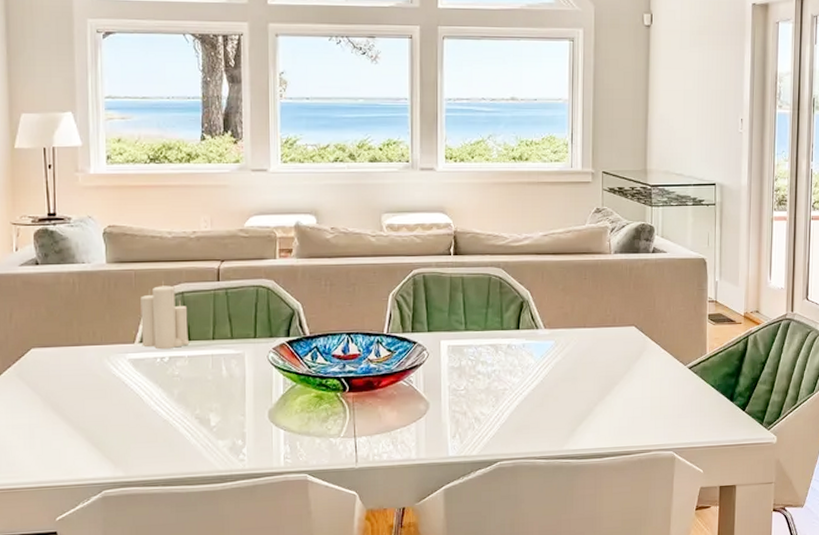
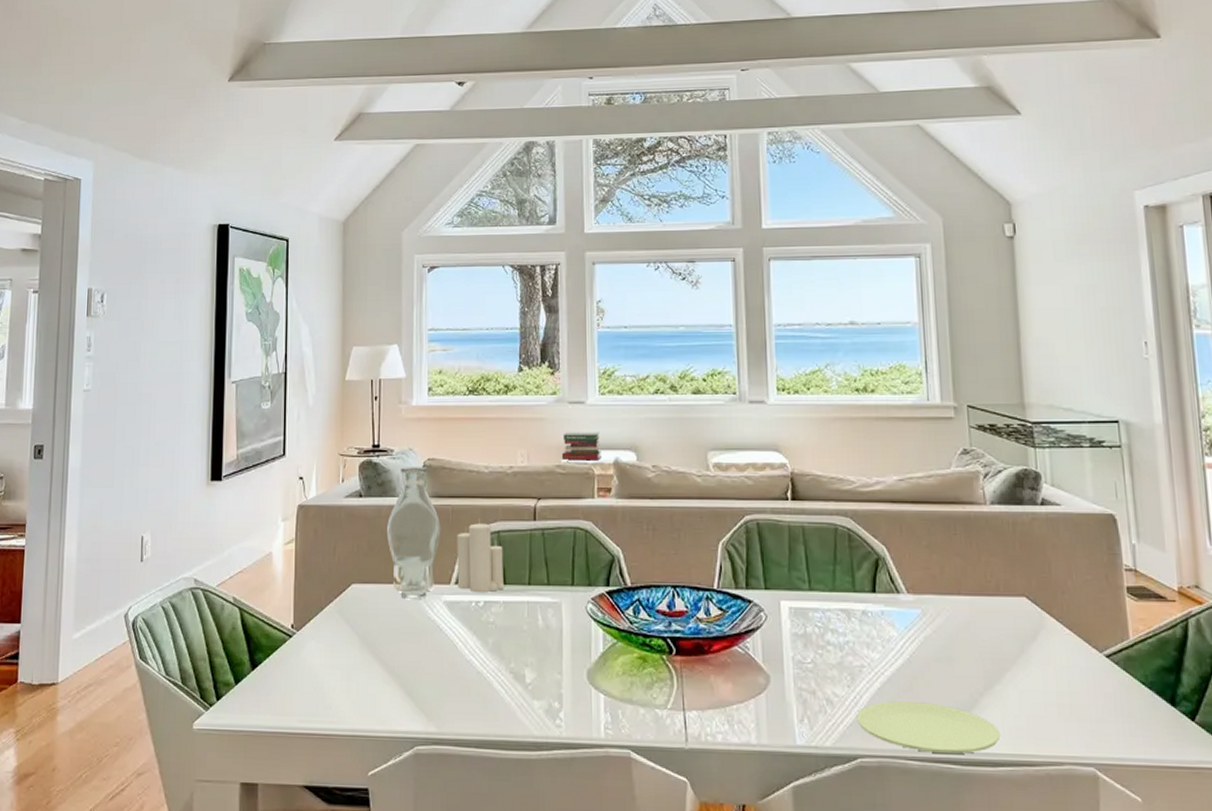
vase: none [66,234,124,360] -> present [386,467,441,600]
books: none [244,197,283,225] -> present [561,431,601,461]
plate: none [498,413,608,452] -> present [857,701,1001,754]

